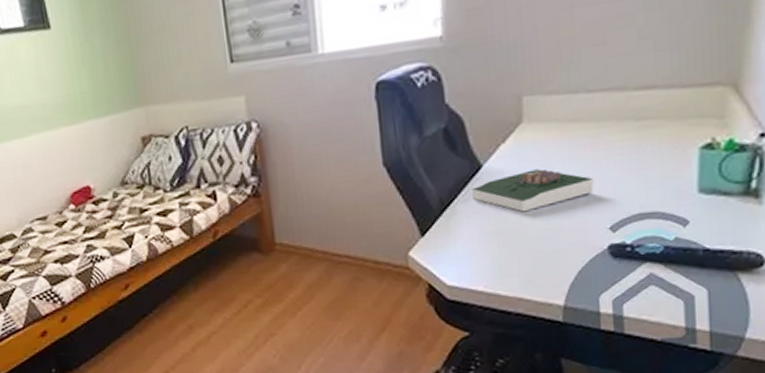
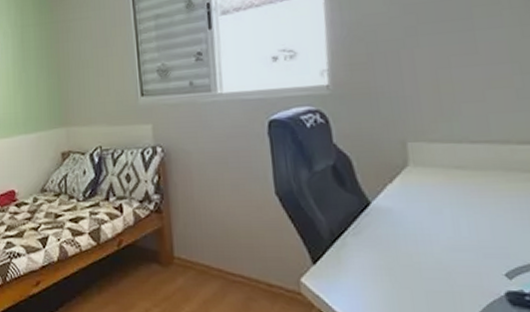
book: present [471,169,594,212] -> none [360,210,486,251]

